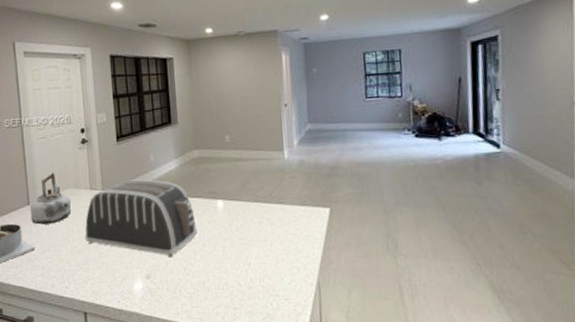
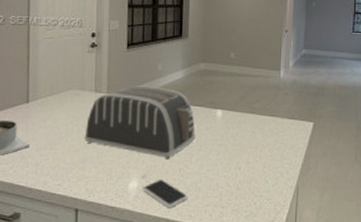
kettle: present [30,172,71,225] -> none [28,72,73,123]
smartphone: none [148,278,197,310] -> present [143,179,188,208]

